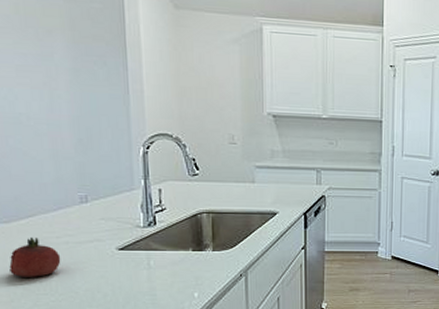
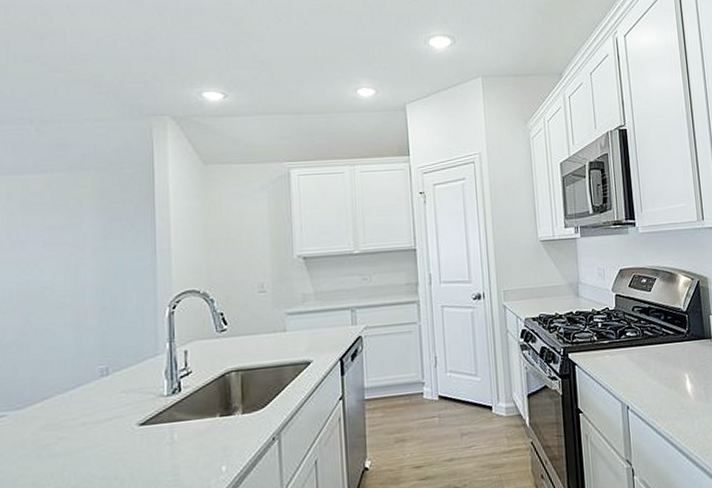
fruit: present [9,237,61,277] -> none [19,421,76,472]

